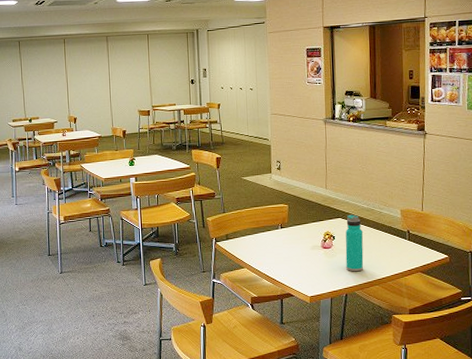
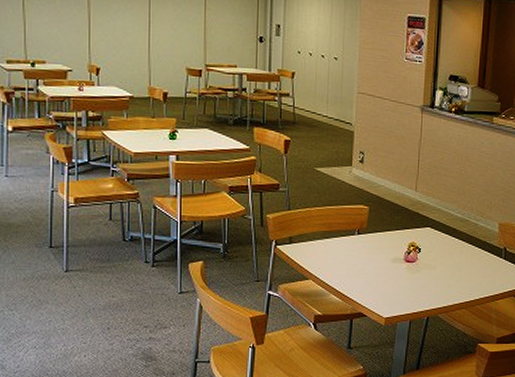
water bottle: present [345,214,364,272] -> none [430,224,454,292]

